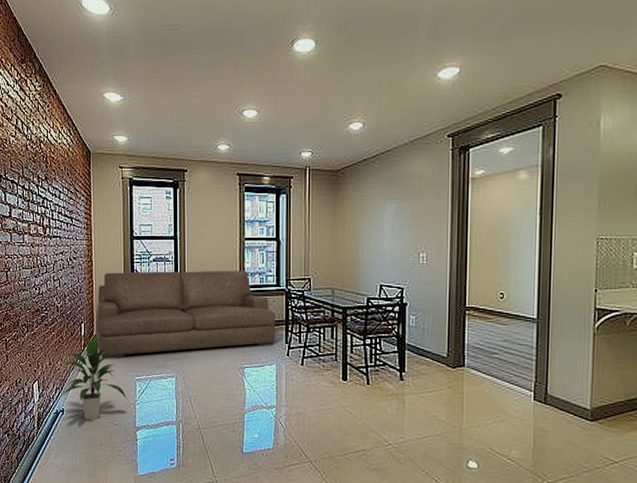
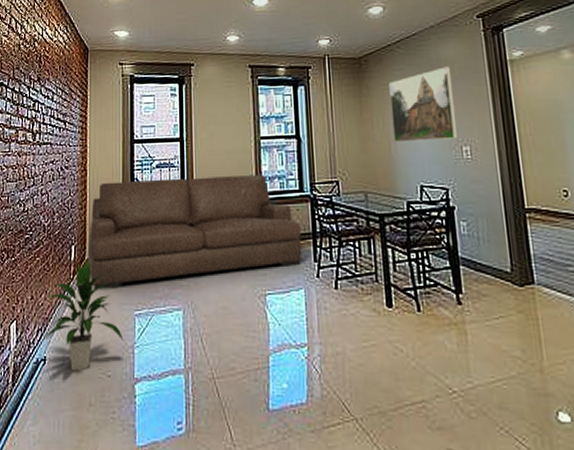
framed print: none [361,181,418,248] -> present [389,66,458,143]

